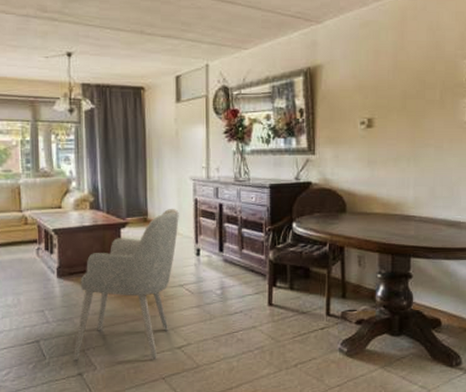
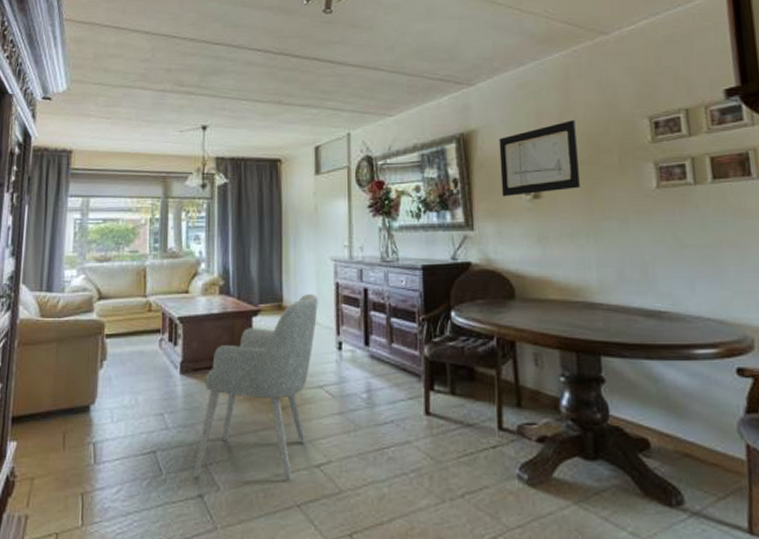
wall art: none [340,59,407,126] -> present [499,120,580,197]

